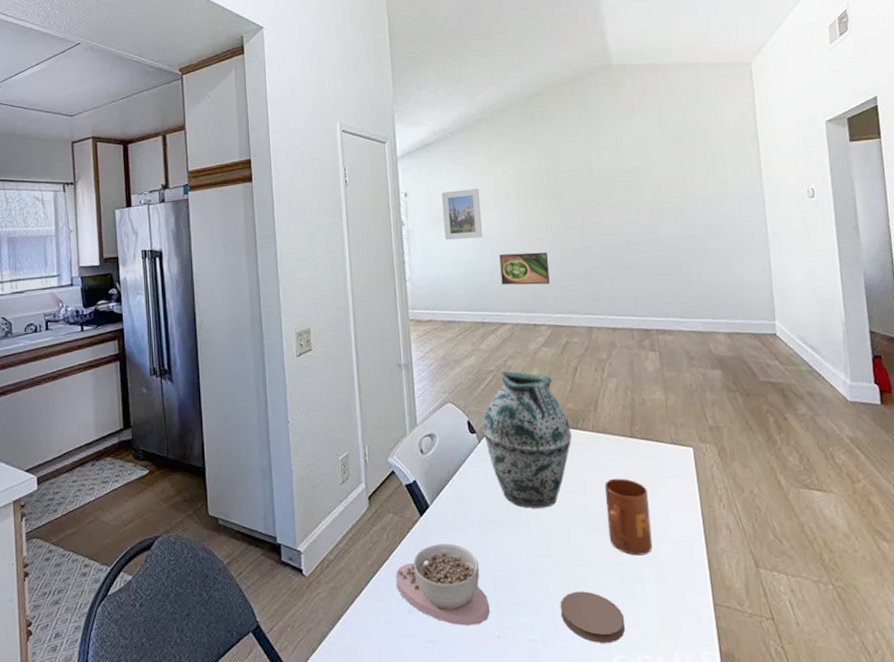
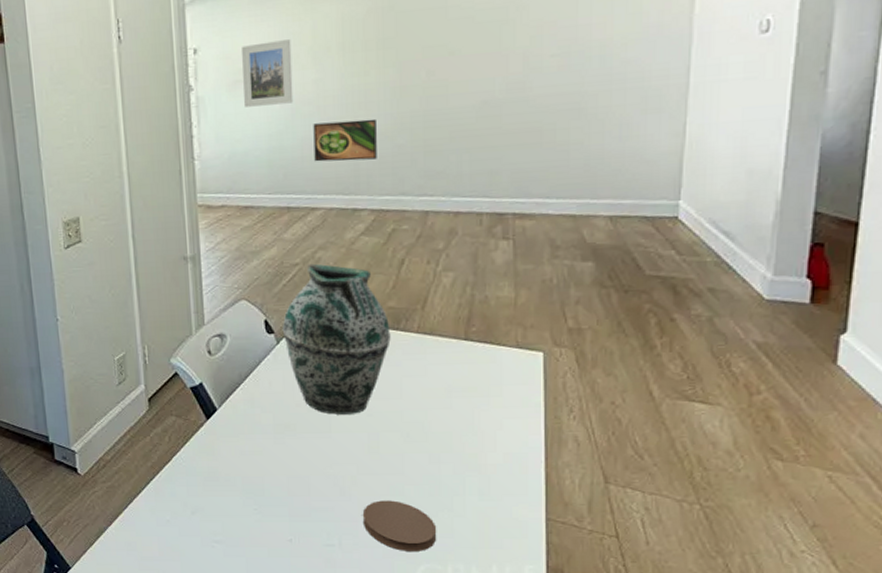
bowl: present [395,543,491,626] -> none [178,448,283,529]
mug: present [605,478,653,556] -> none [426,384,479,467]

